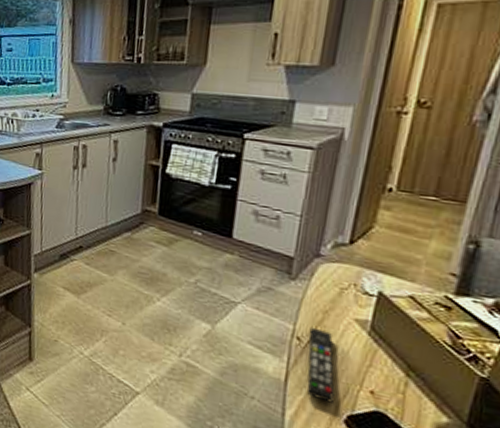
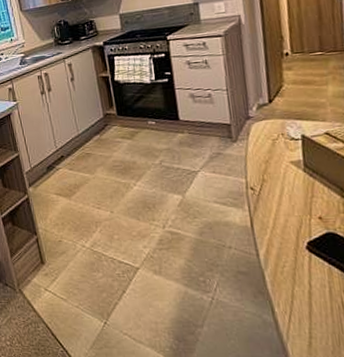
remote control: present [307,327,335,403] -> none [258,176,293,235]

